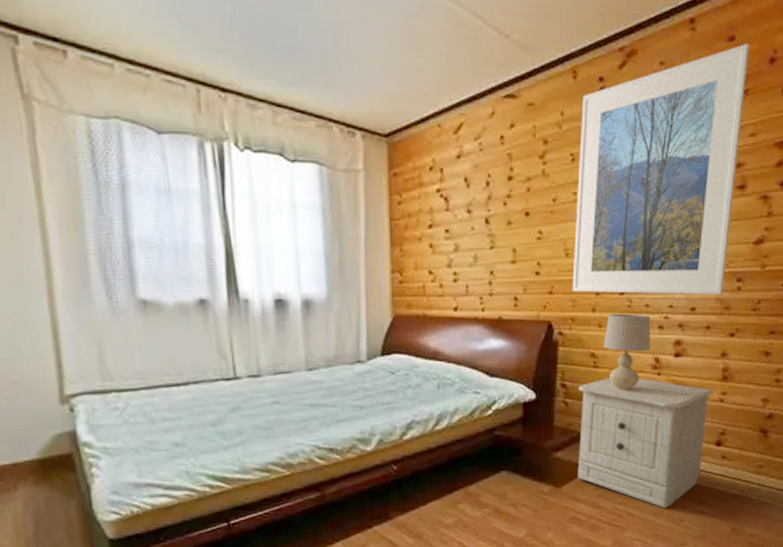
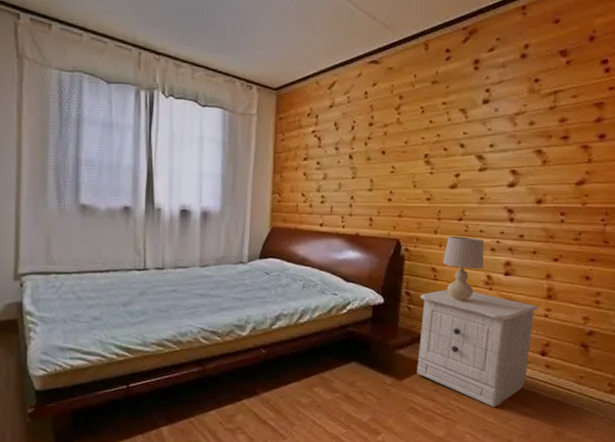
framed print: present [572,43,750,295] -> none [418,24,572,226]

